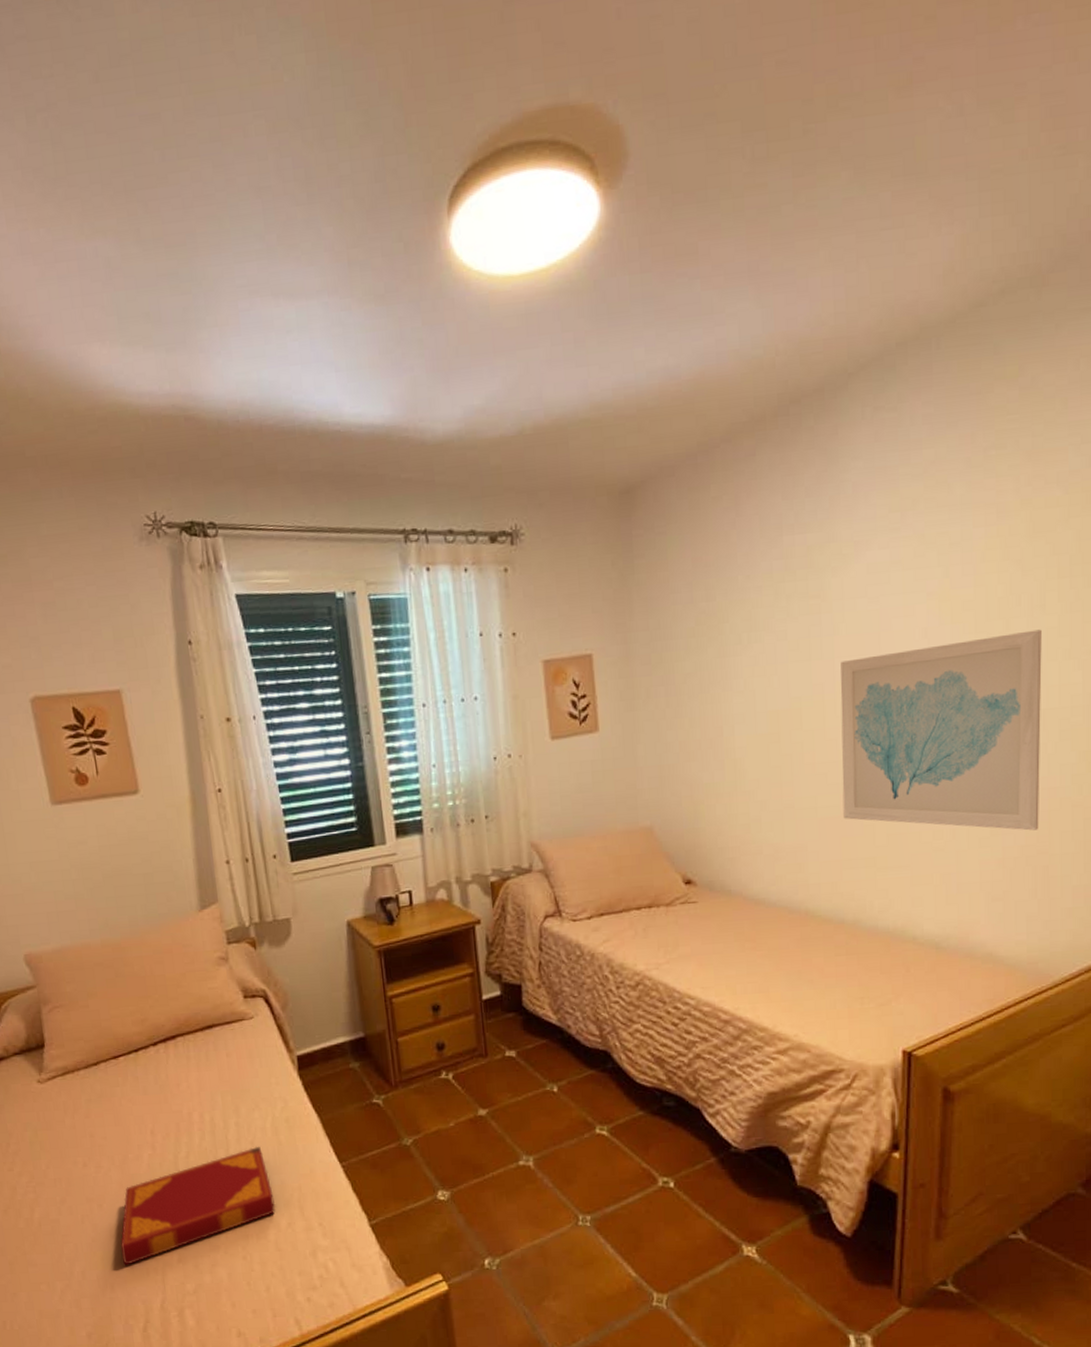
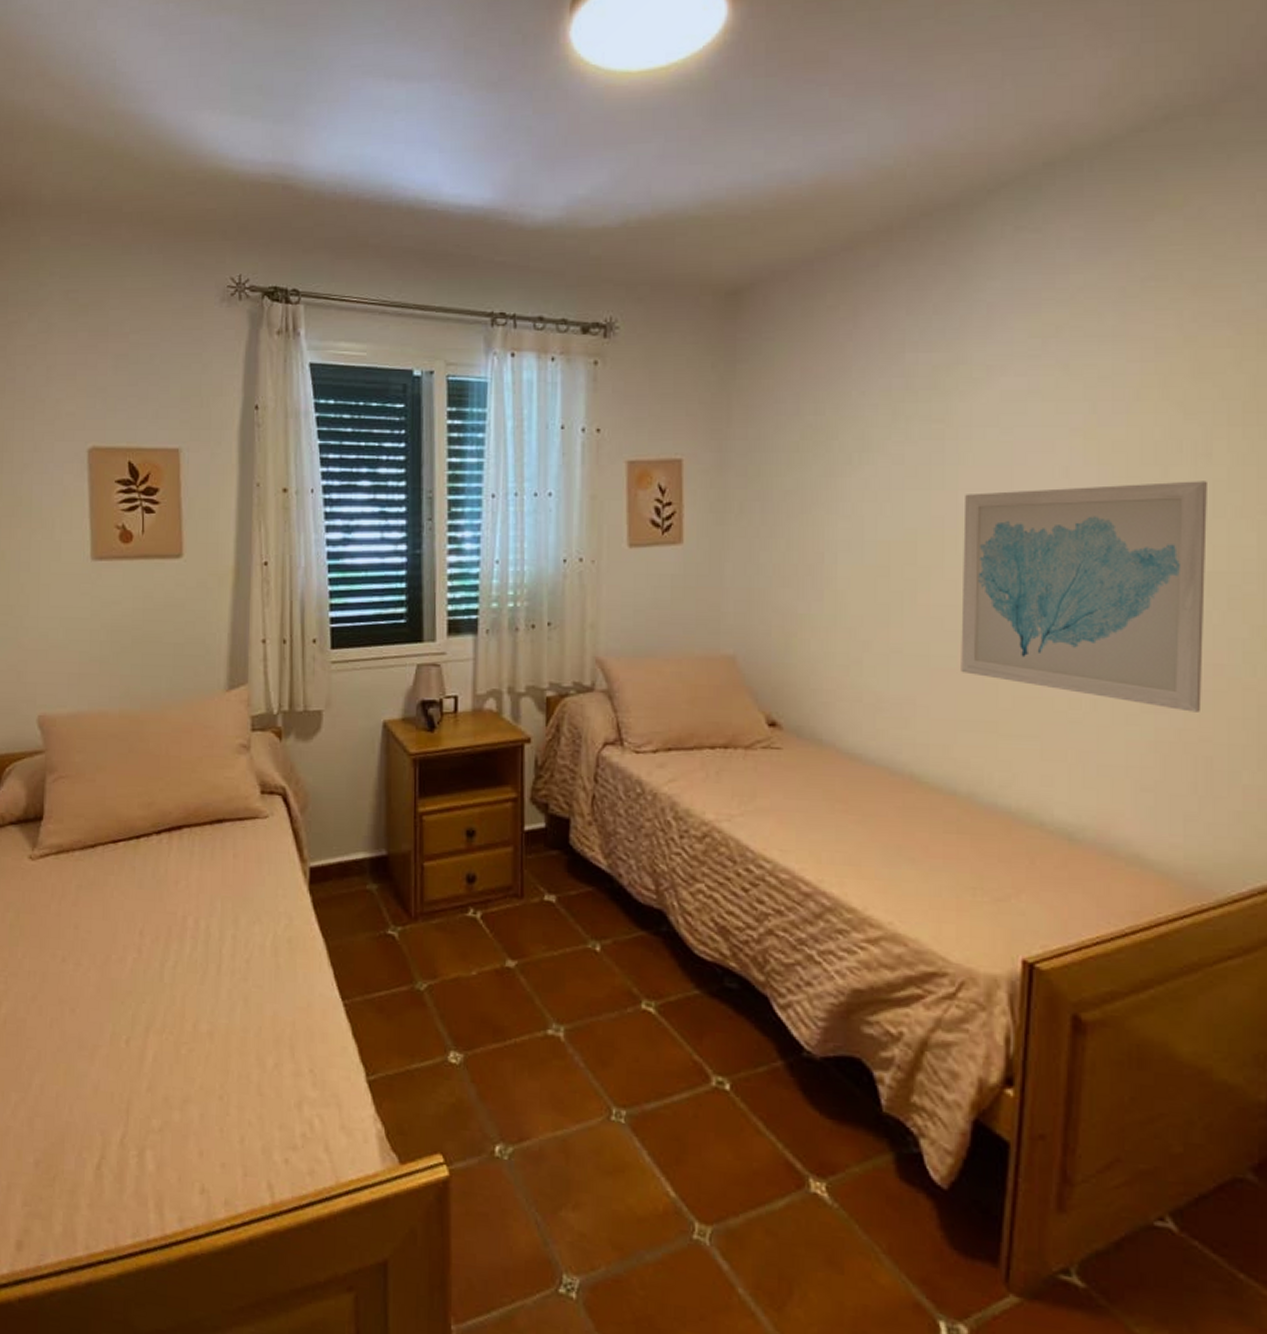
hardback book: present [120,1146,276,1265] -> none [87,966,264,1085]

